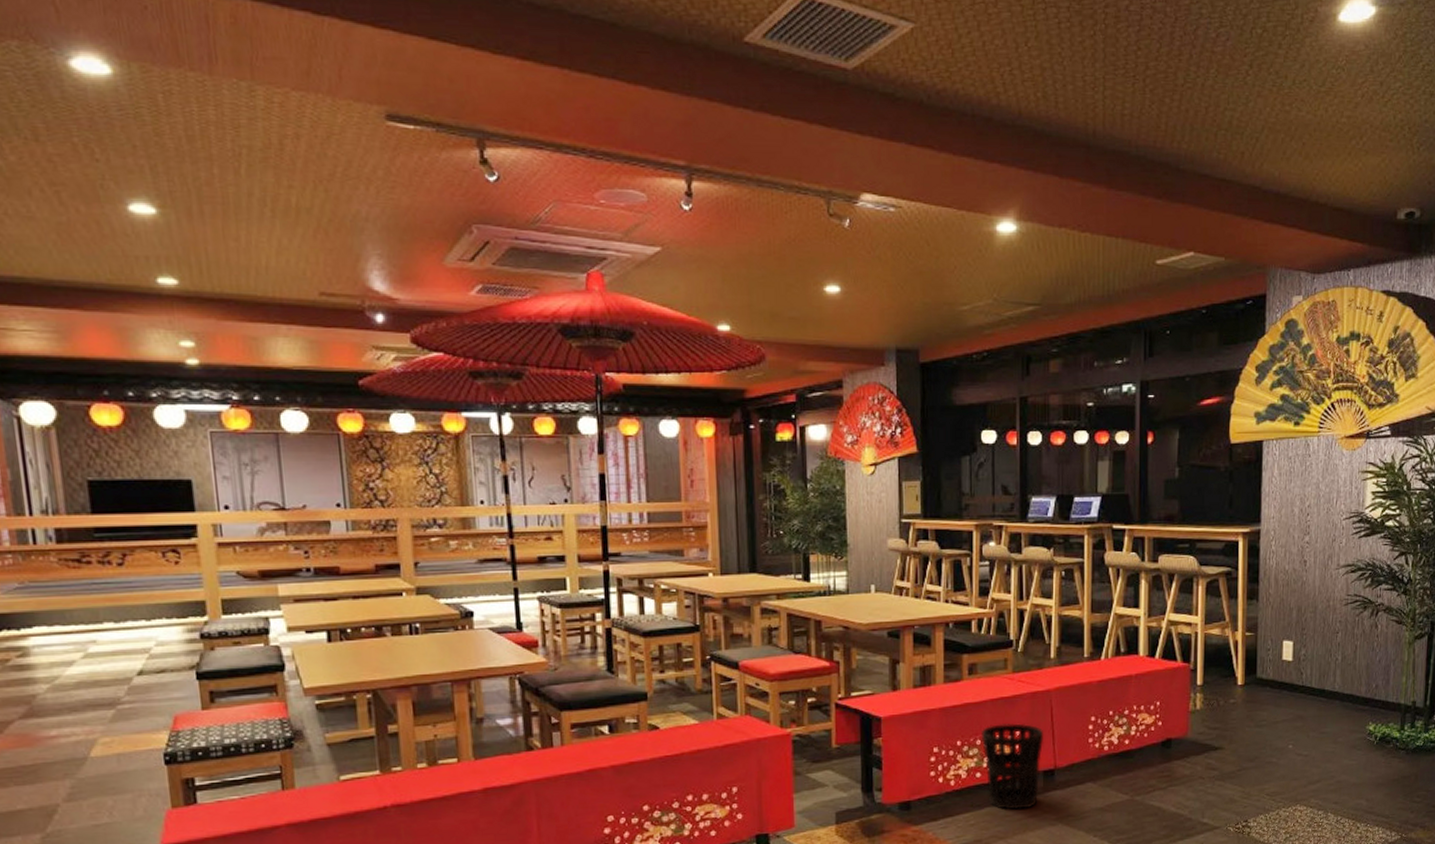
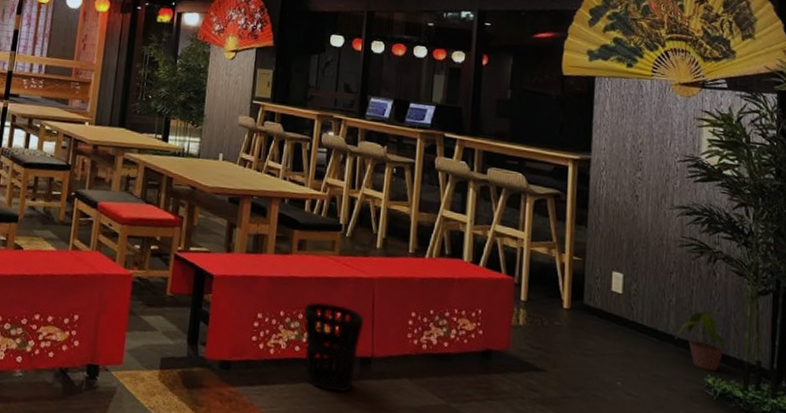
potted plant: none [1340,662,1398,719] -> present [674,310,740,371]

